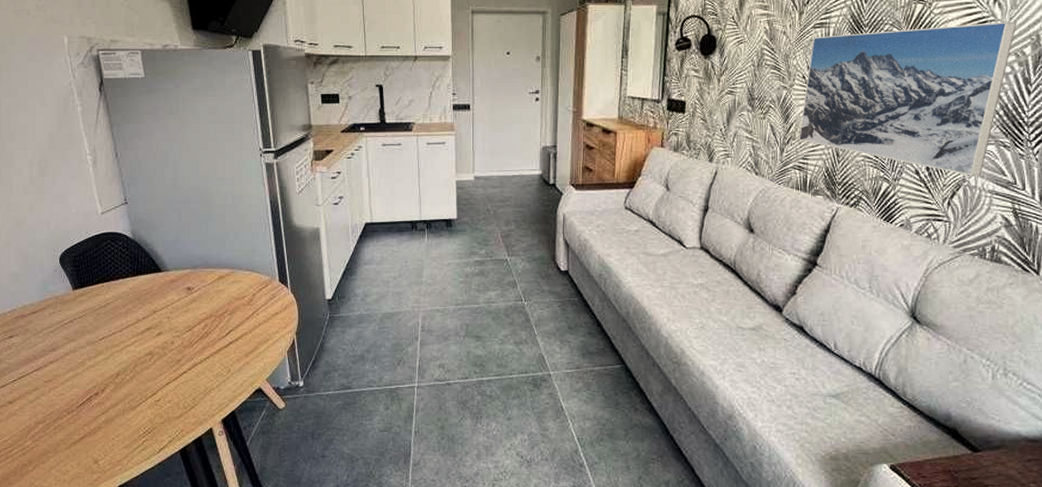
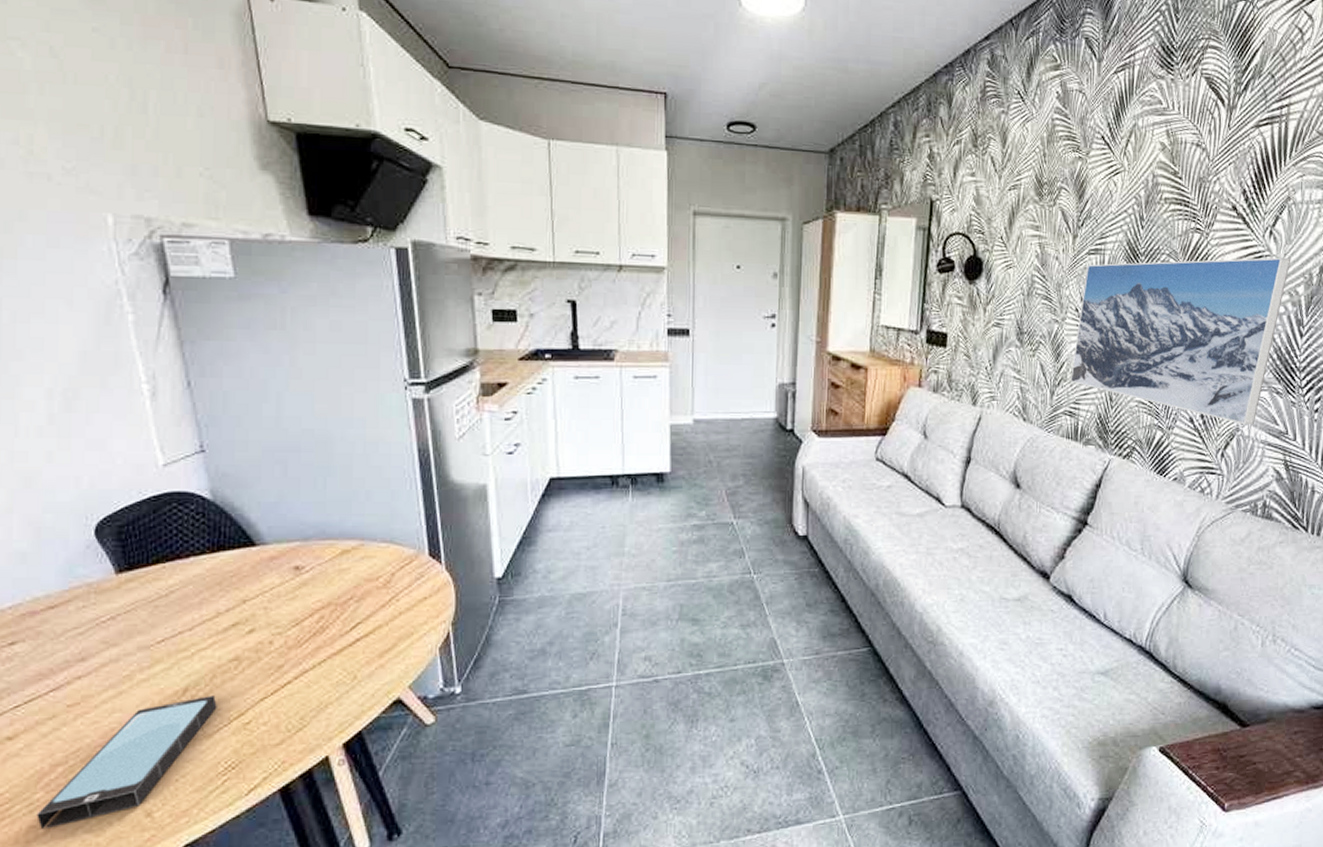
smartphone: none [27,379,138,467] -> present [37,695,217,830]

